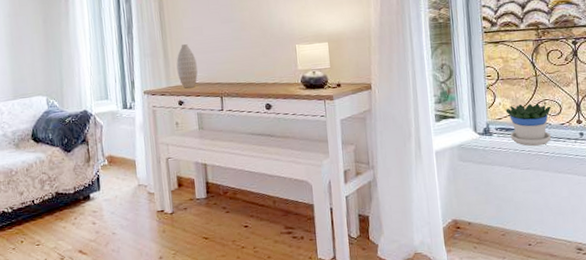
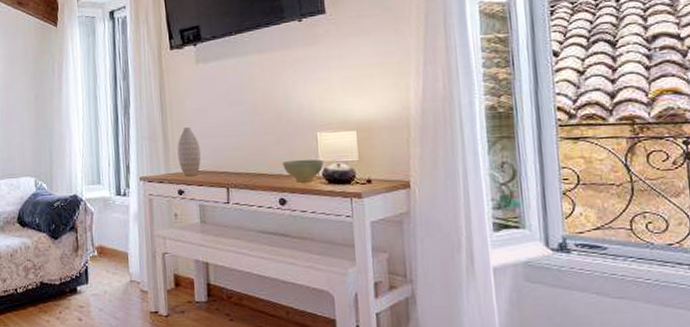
bowl: none [267,68,302,89] -> present [281,159,324,183]
flowerpot: present [505,103,552,147] -> none [589,216,655,271]

